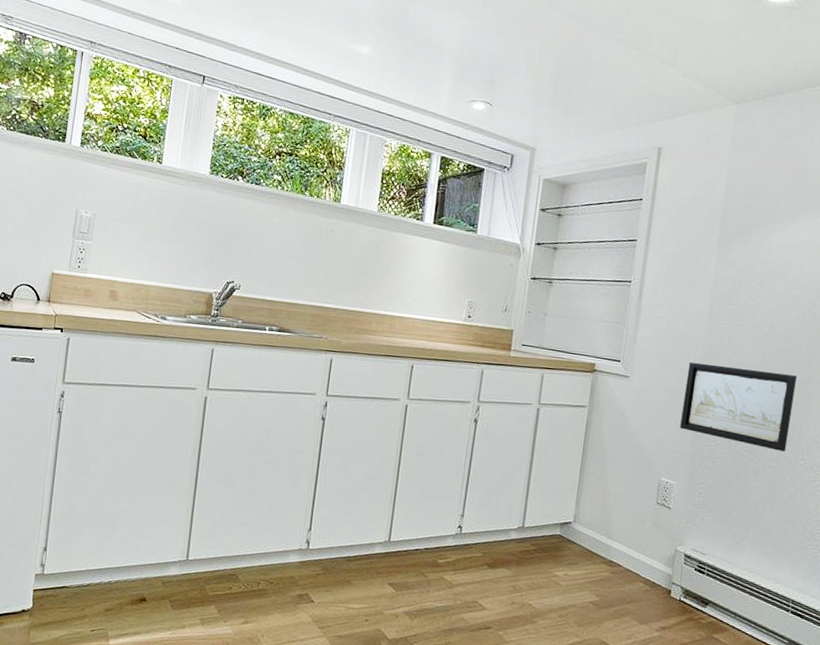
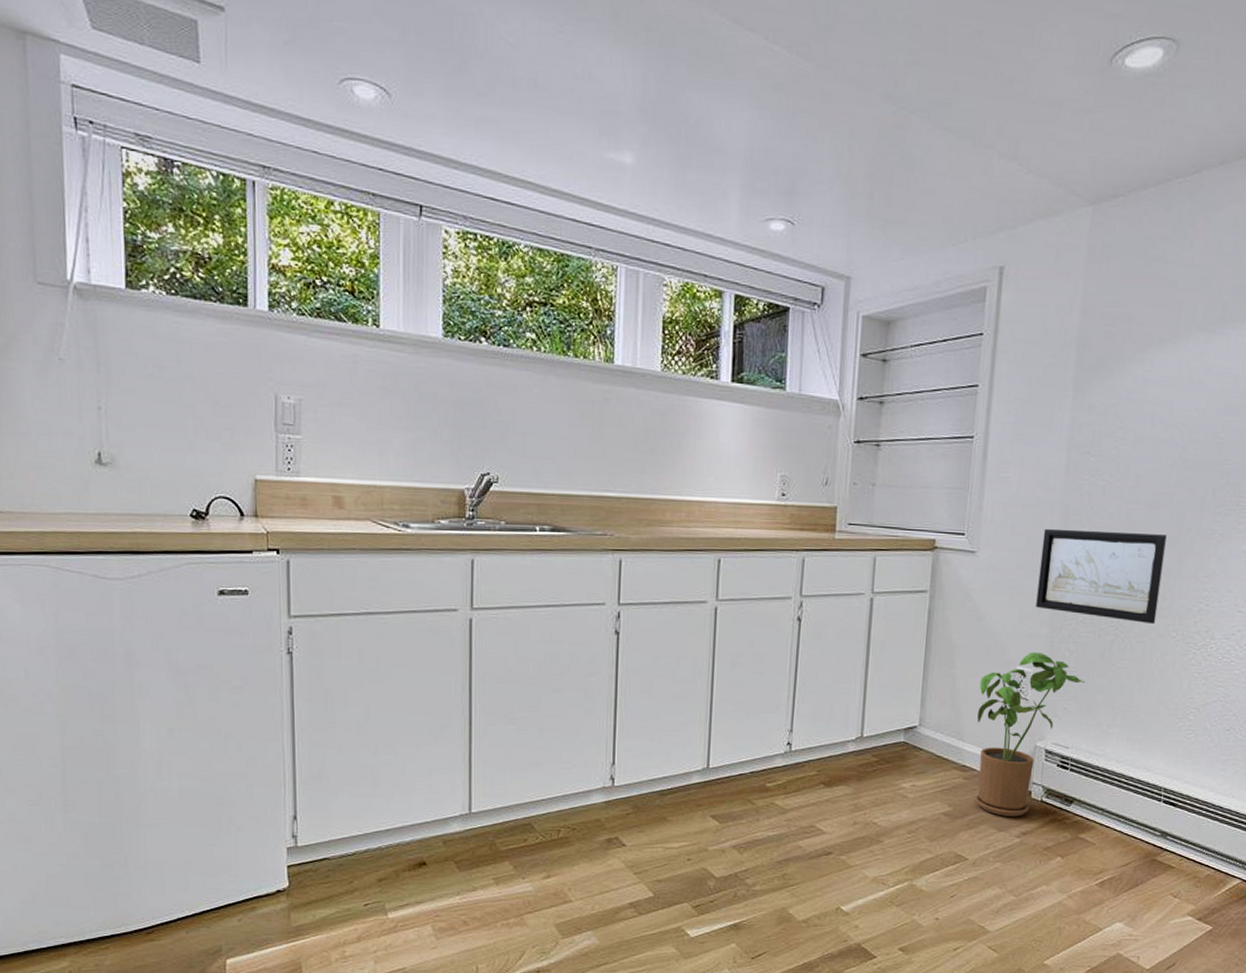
house plant: none [620,466,722,613] -> present [975,651,1085,817]

